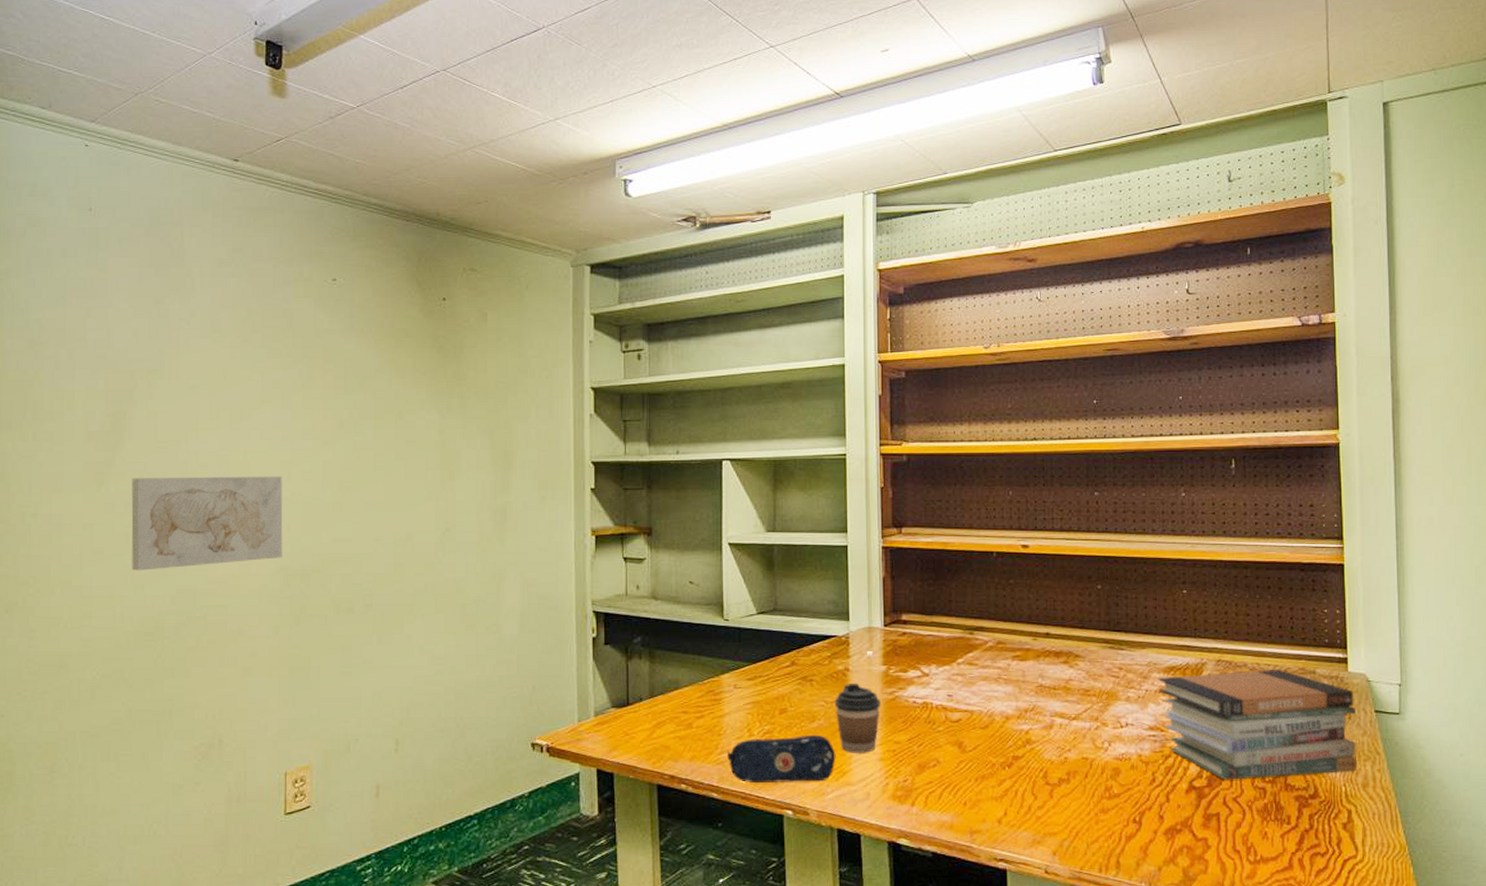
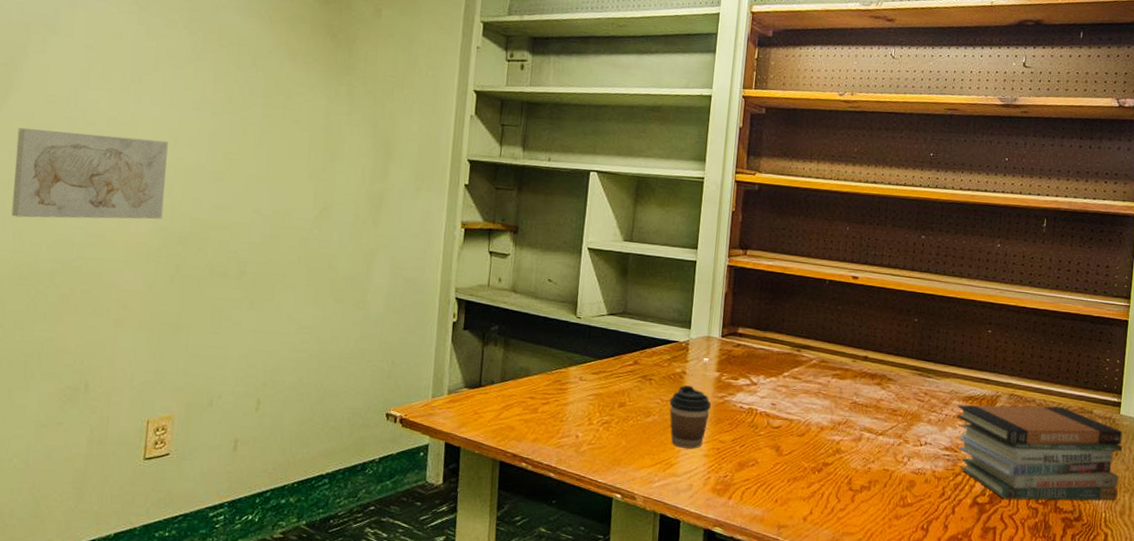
pencil case: present [727,734,836,784] -> none [567,427,666,471]

